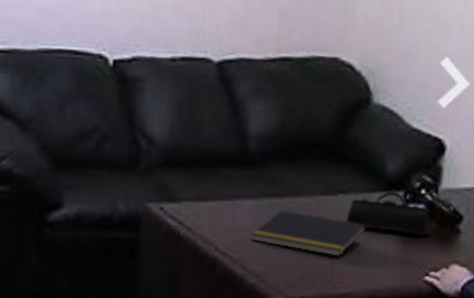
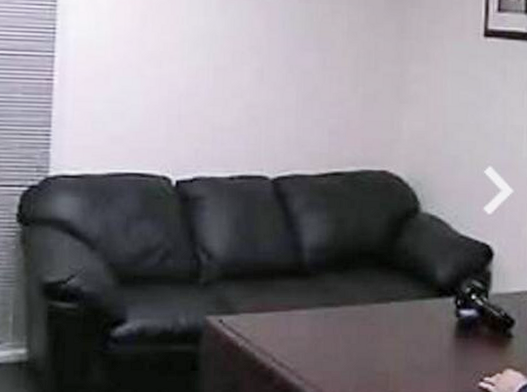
notepad: present [251,211,366,256] -> none [307,320,419,364]
pencil case: present [346,191,430,237] -> none [399,297,482,342]

